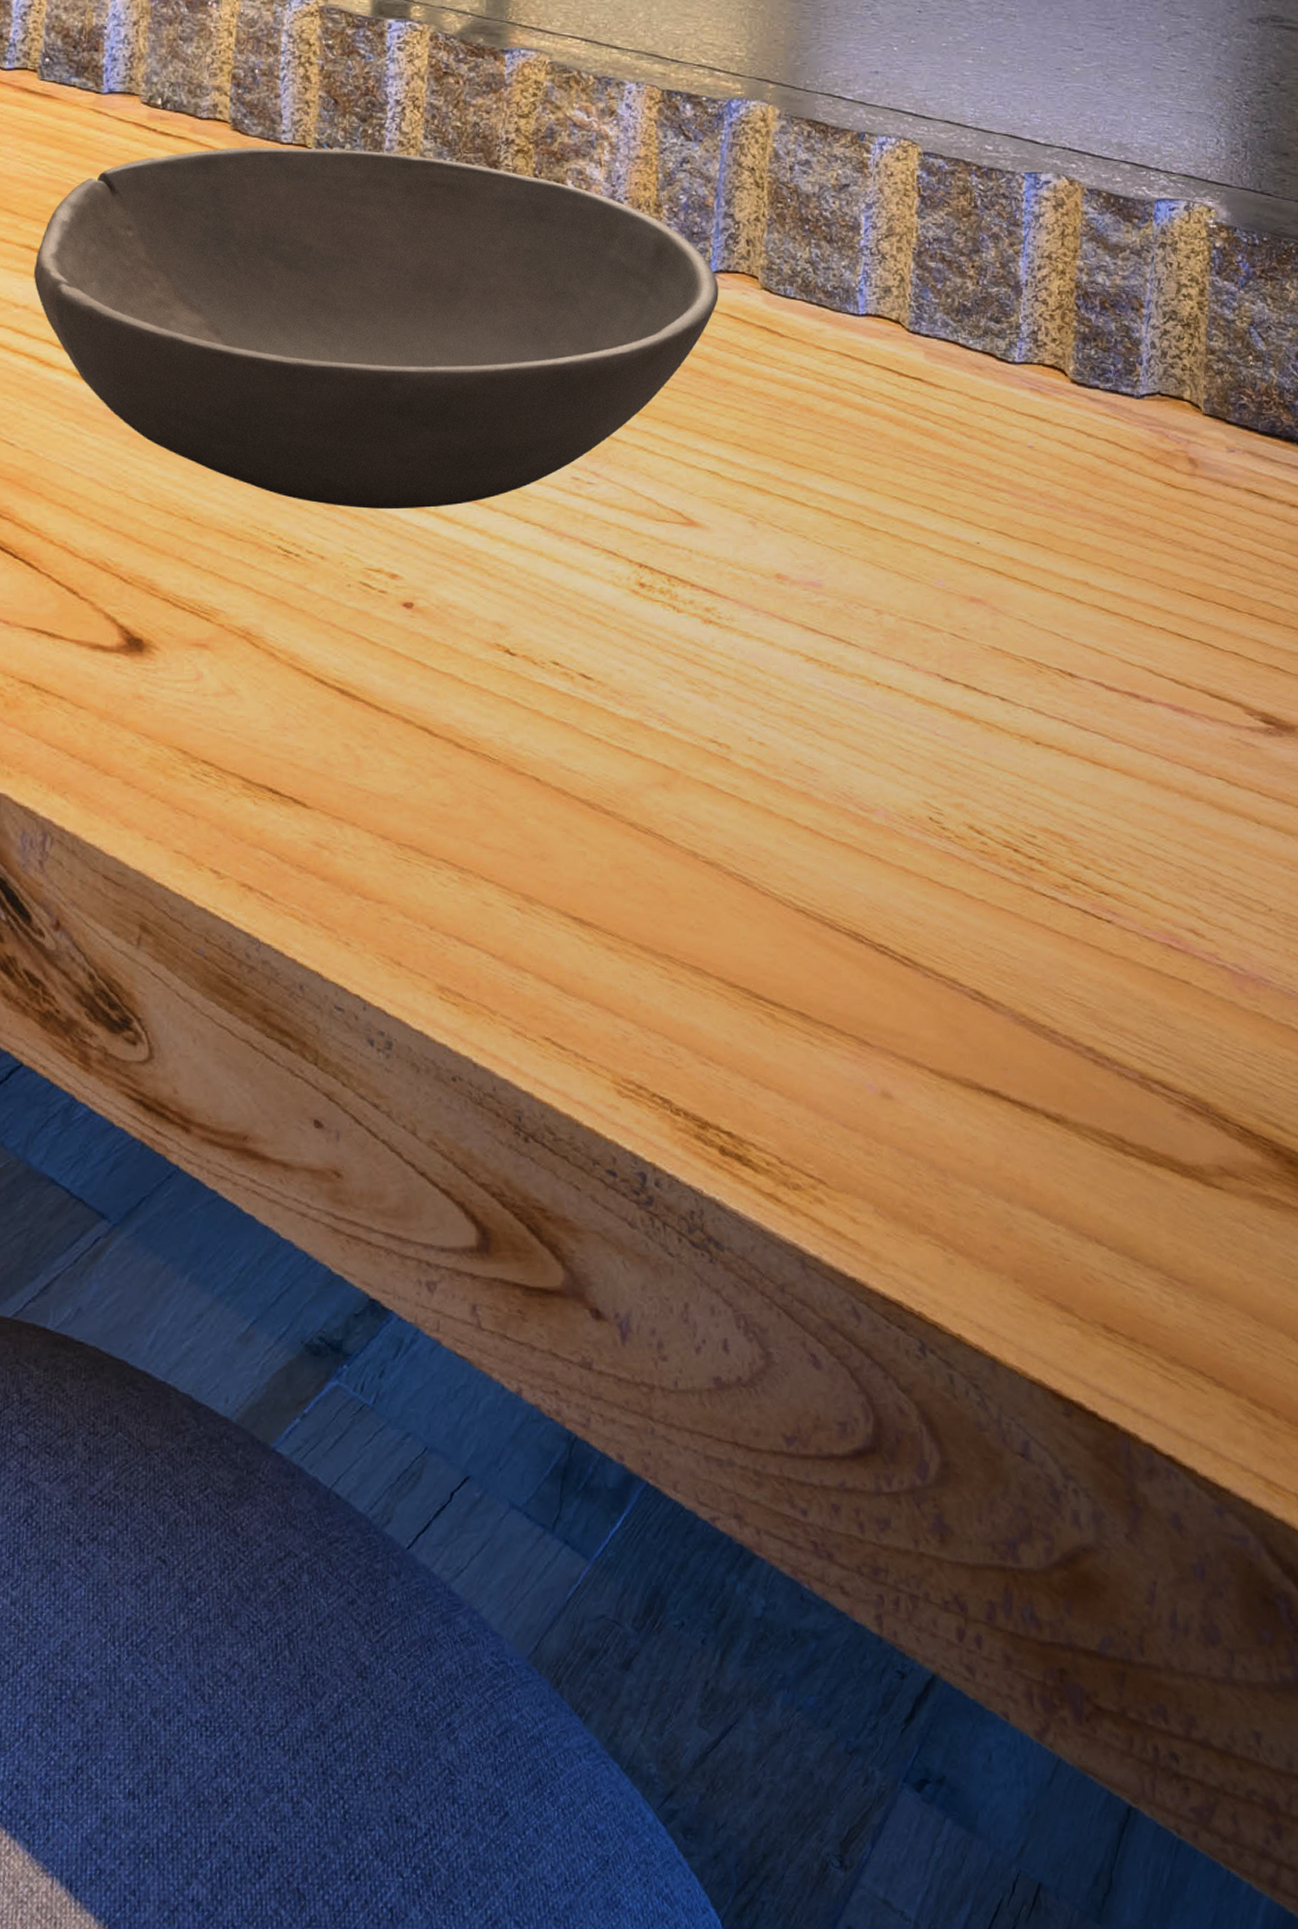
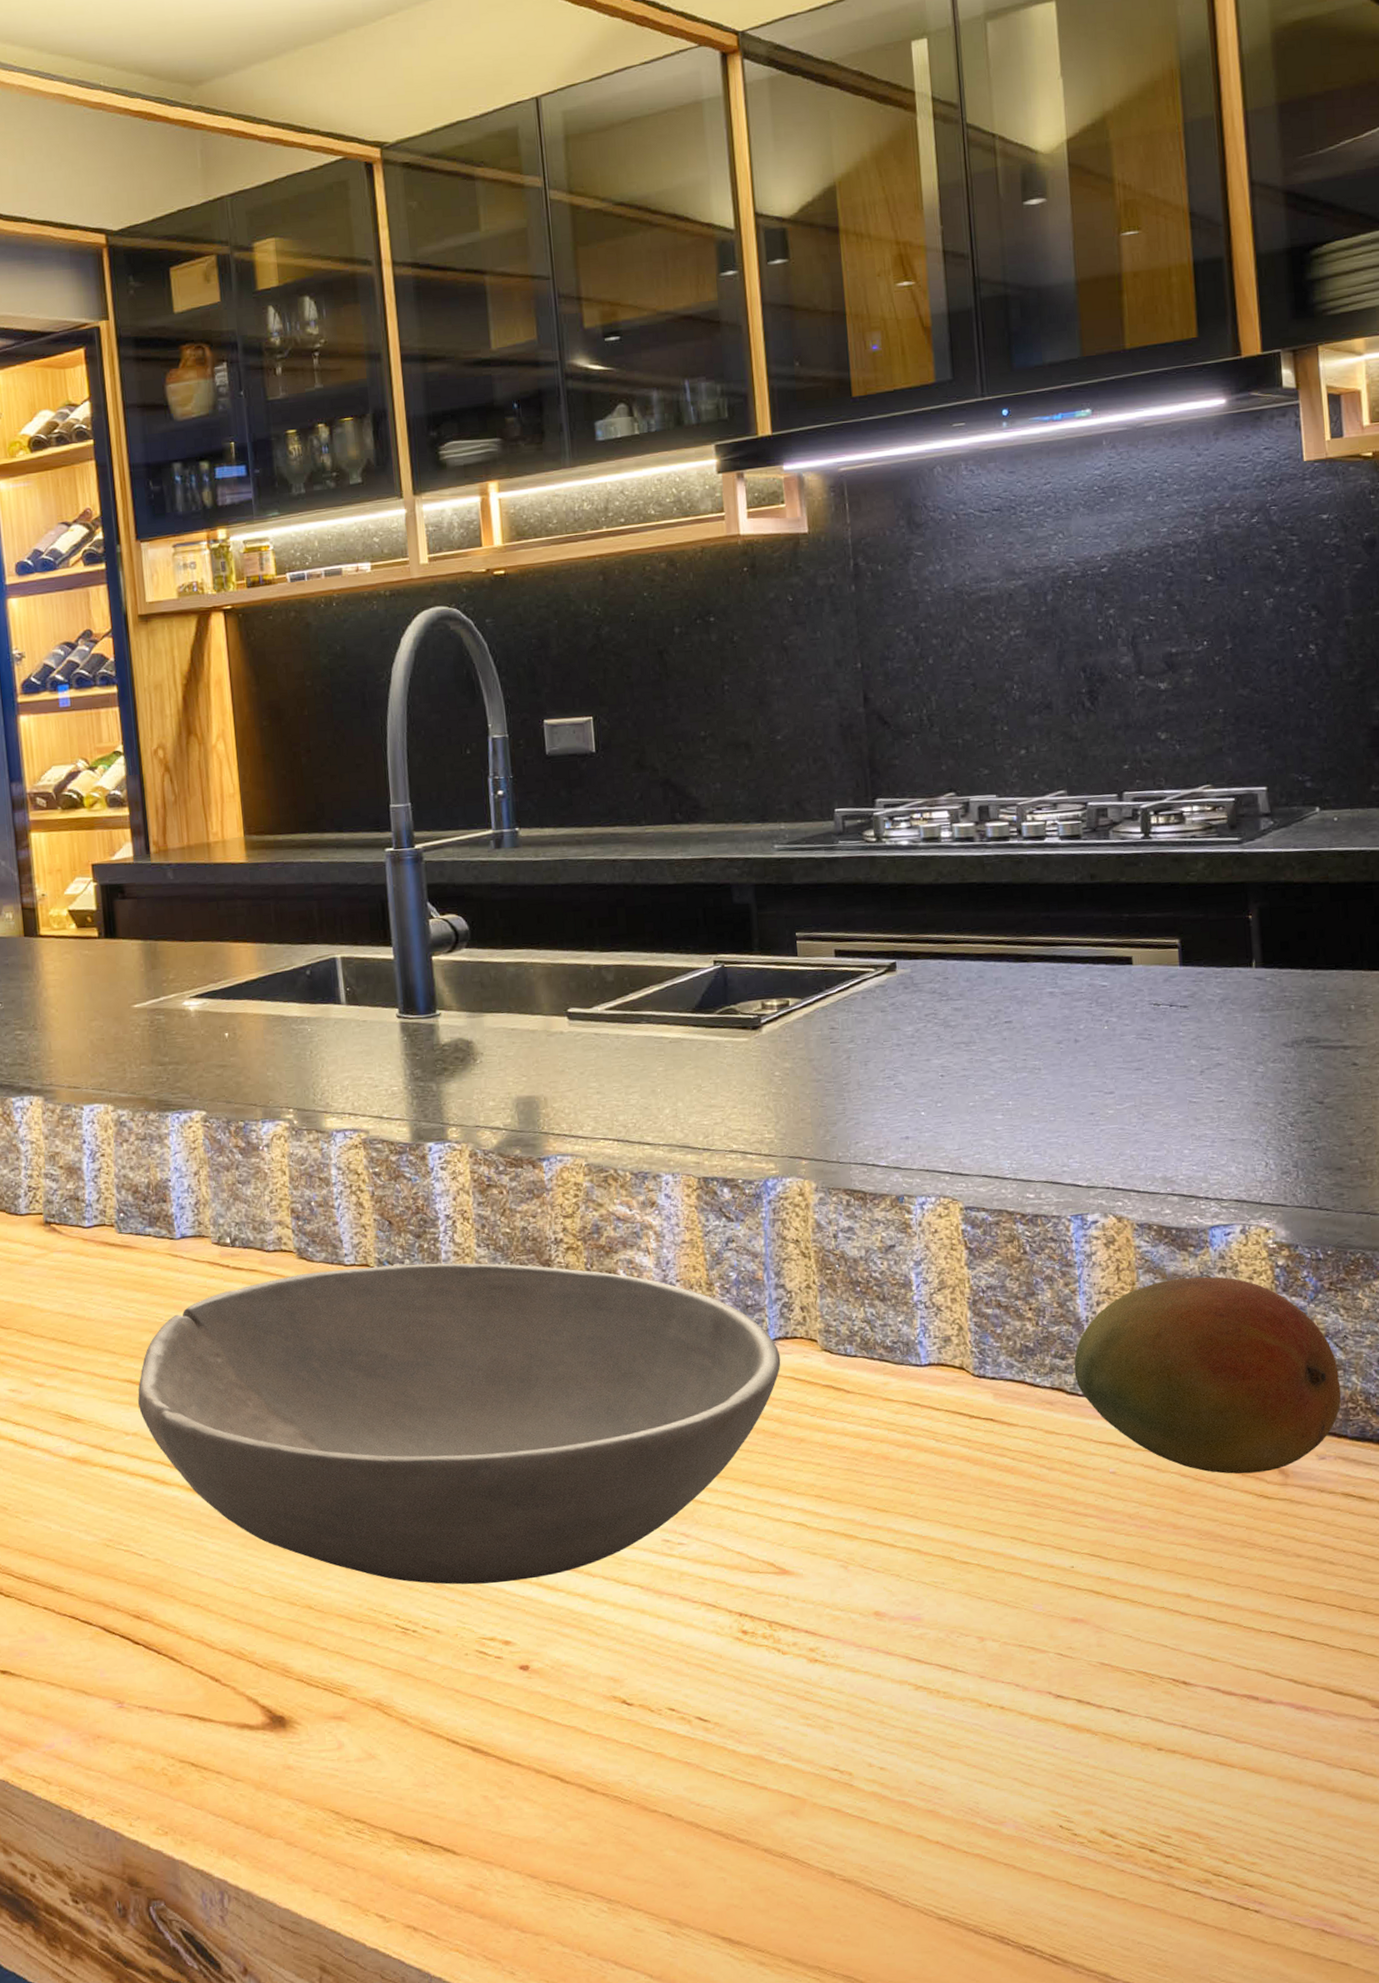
fruit: none [1007,250,1258,460] -> present [1074,1276,1342,1474]

